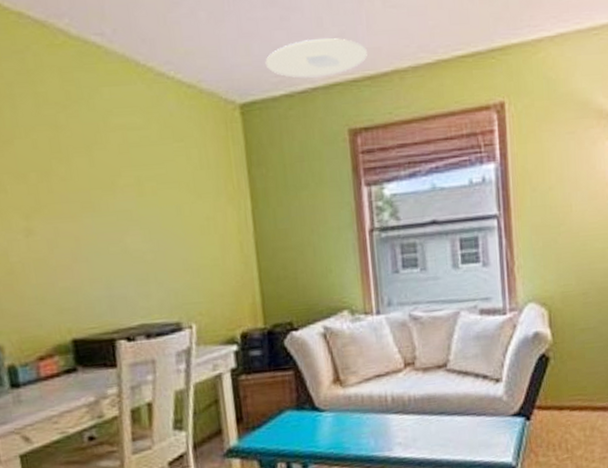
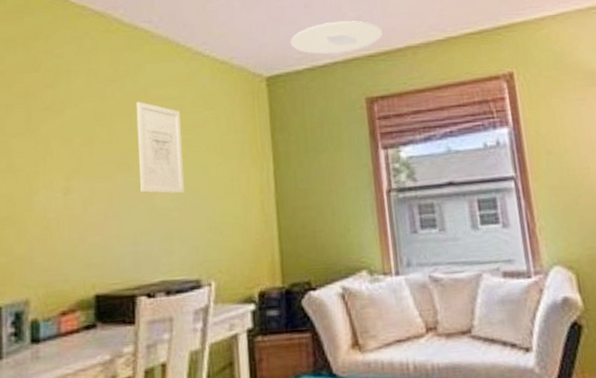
wall art: none [95,132,158,235] -> present [136,102,185,194]

